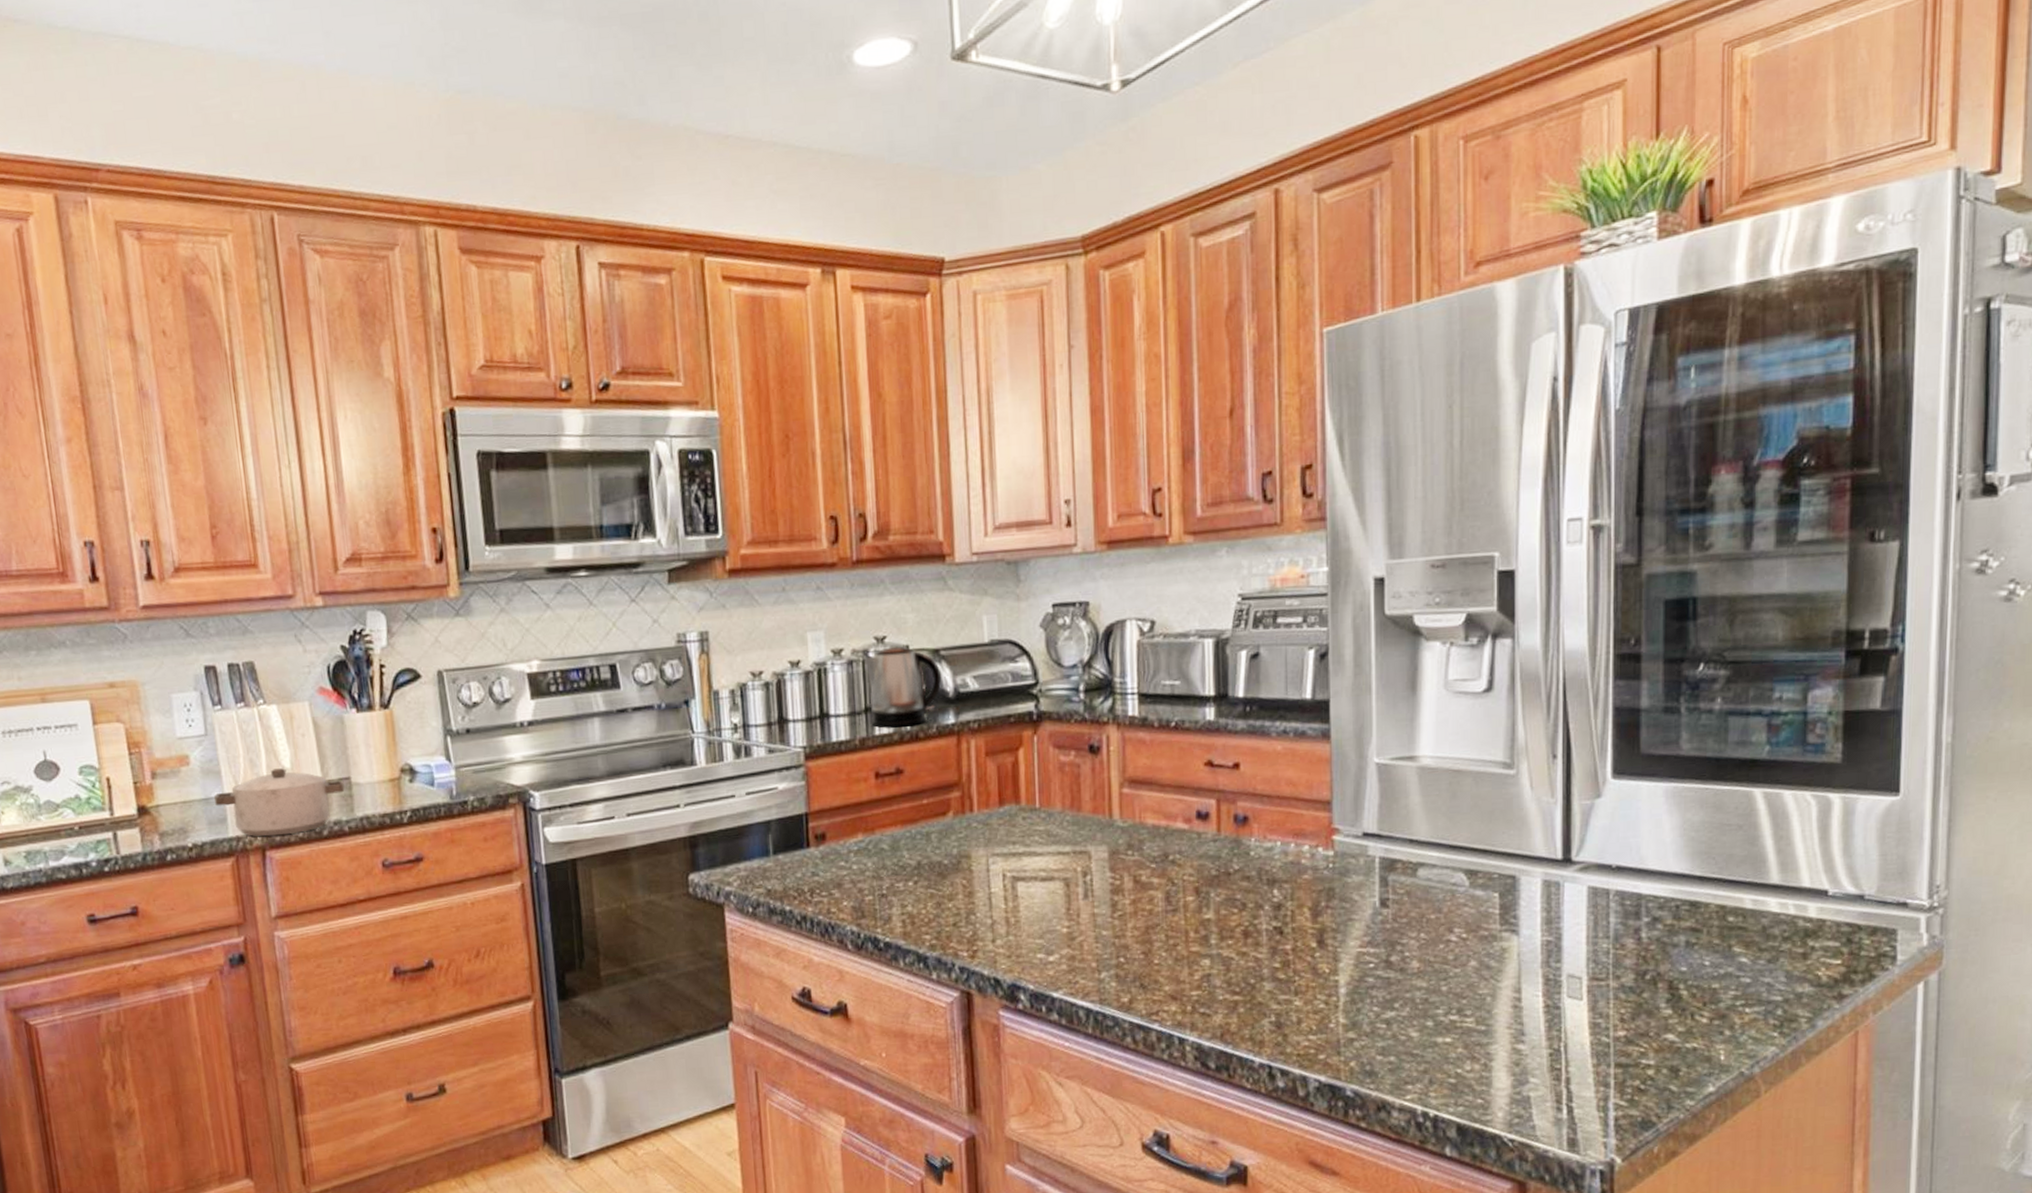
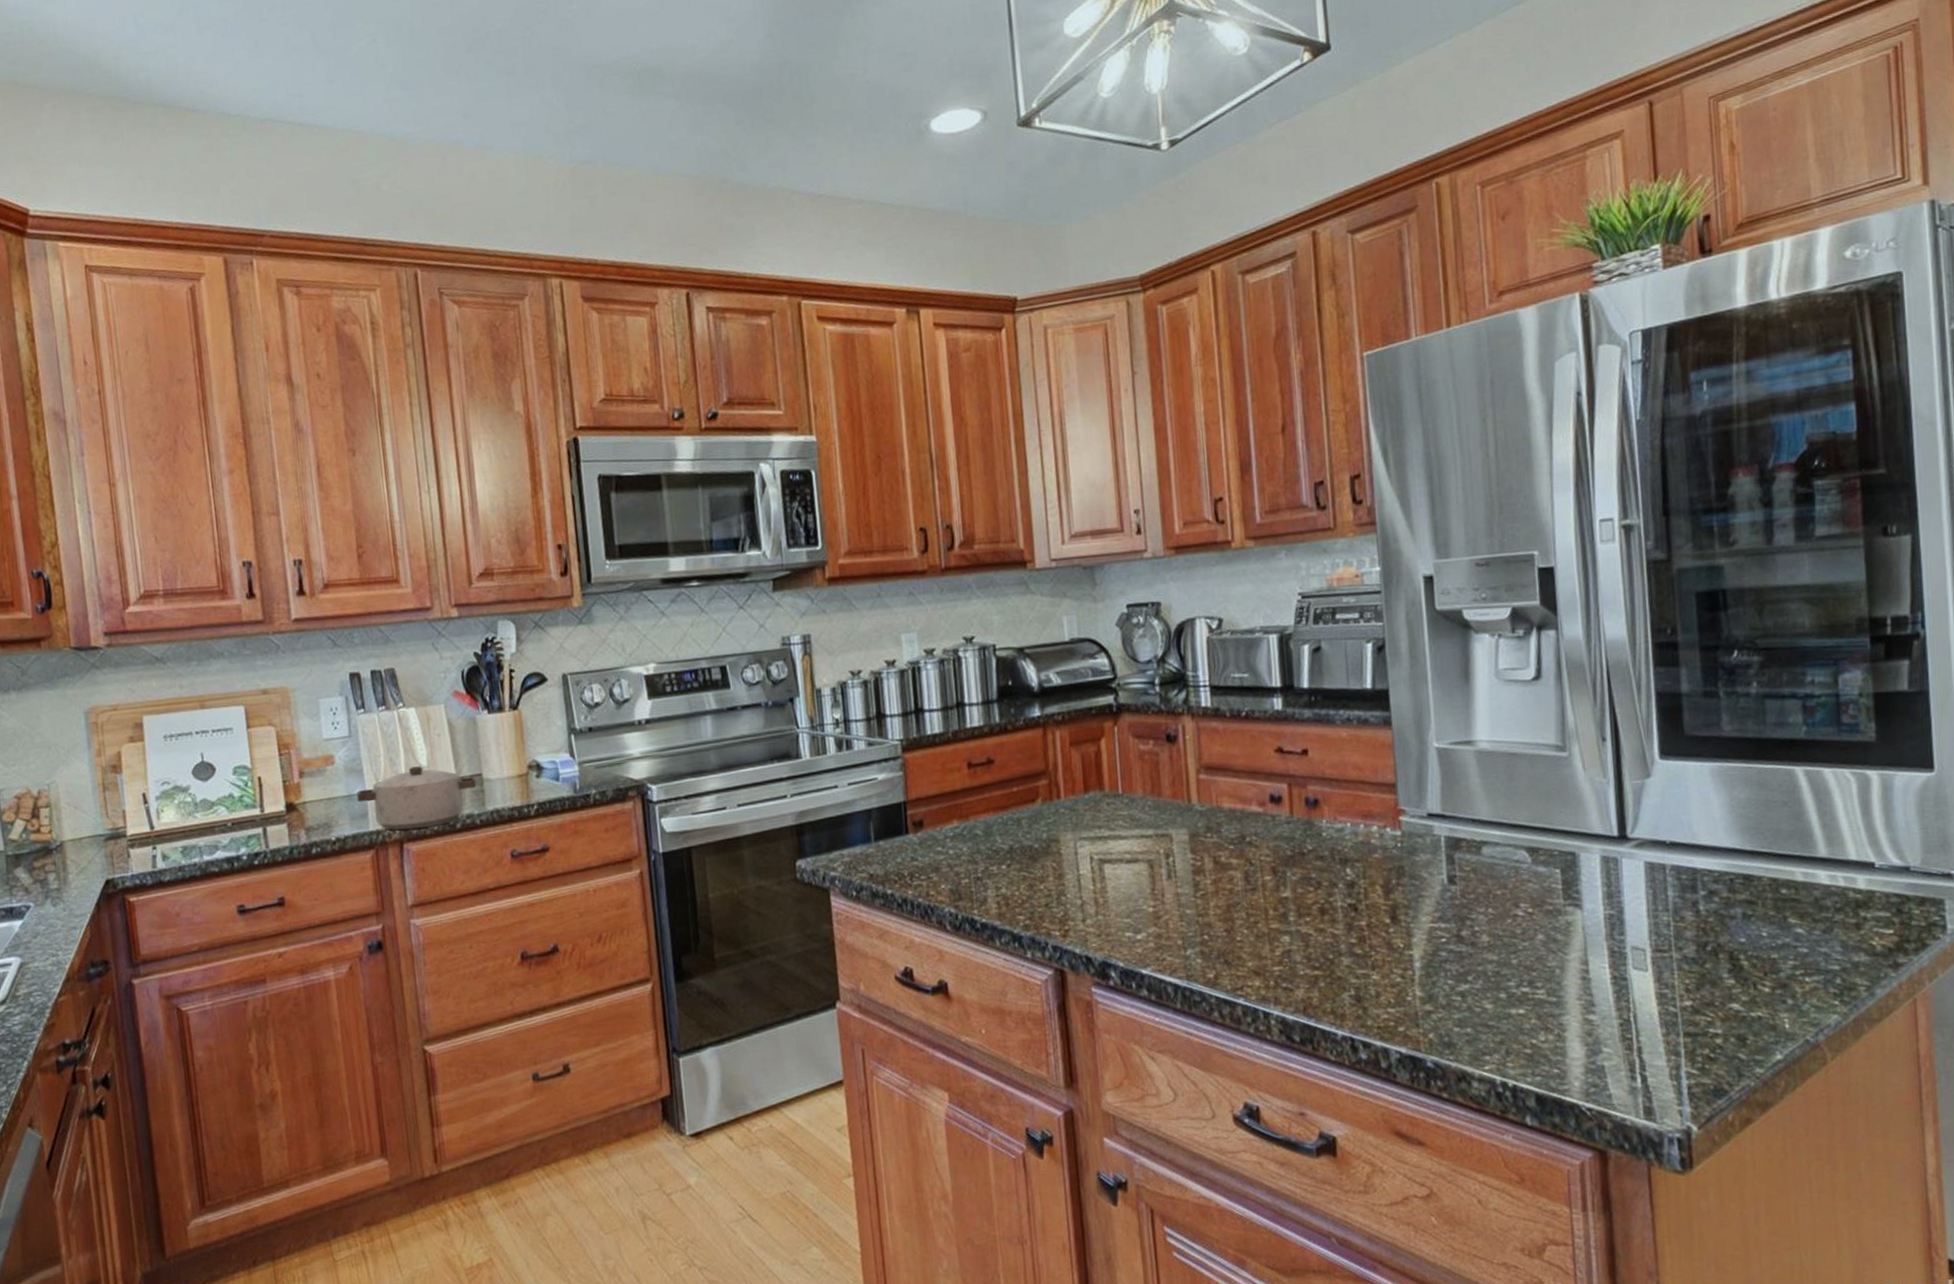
kettle: present [864,646,941,728] -> none [954,645,1026,722]

